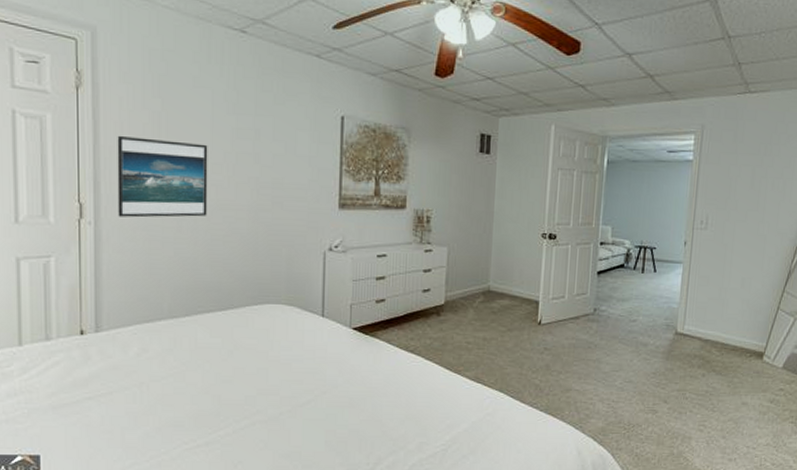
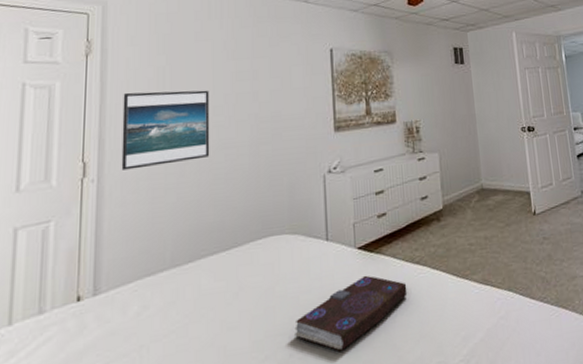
book: none [284,355,398,417] -> present [293,275,407,351]

